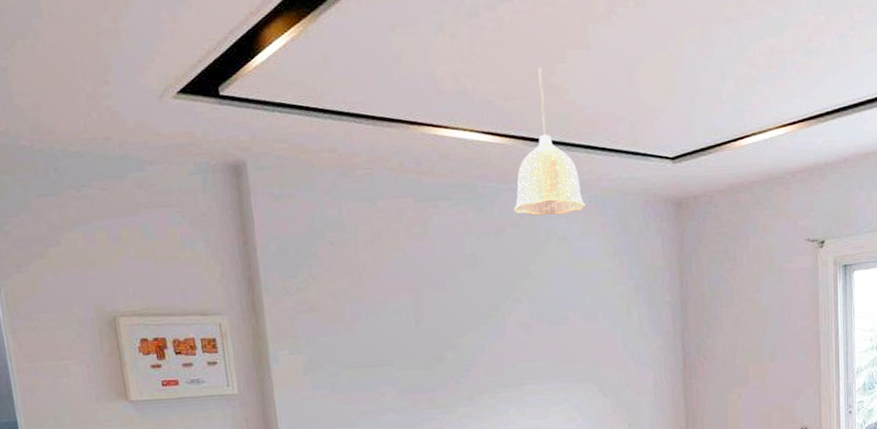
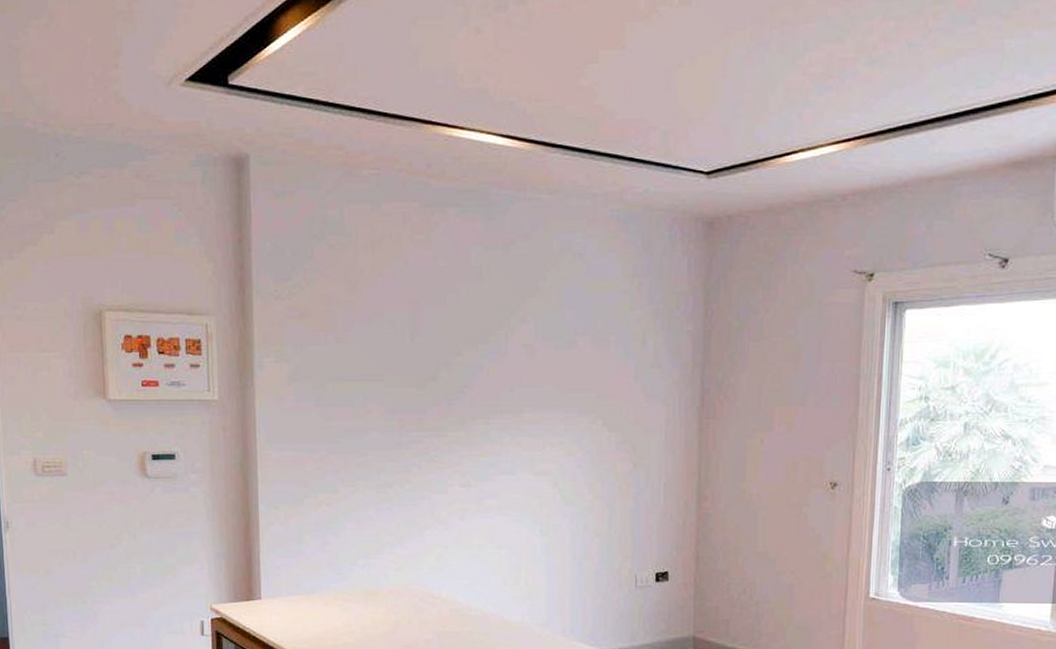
pendant lamp: present [514,67,585,216] -> none [528,68,606,228]

